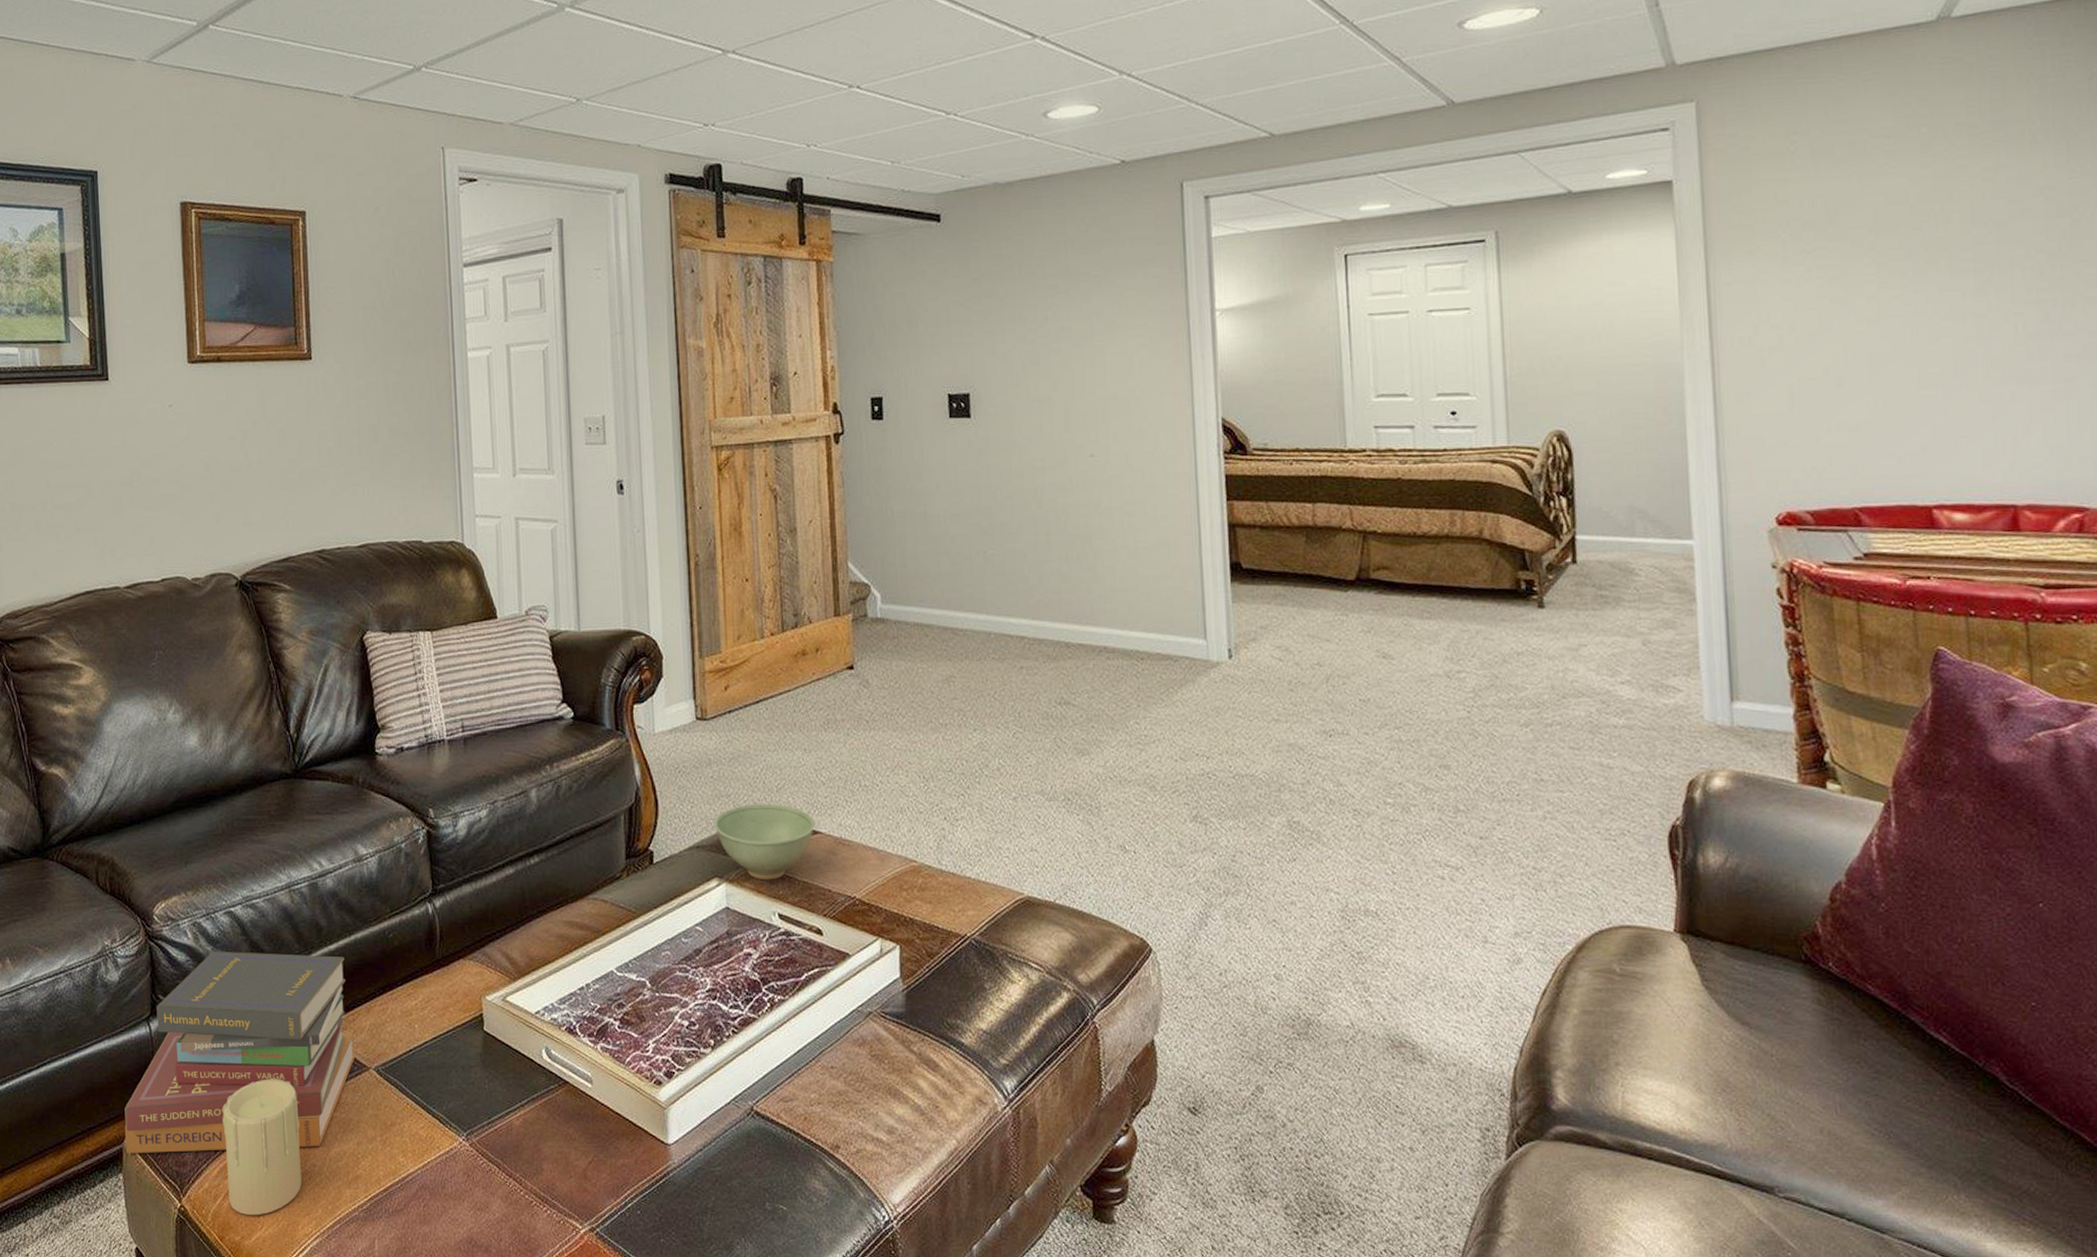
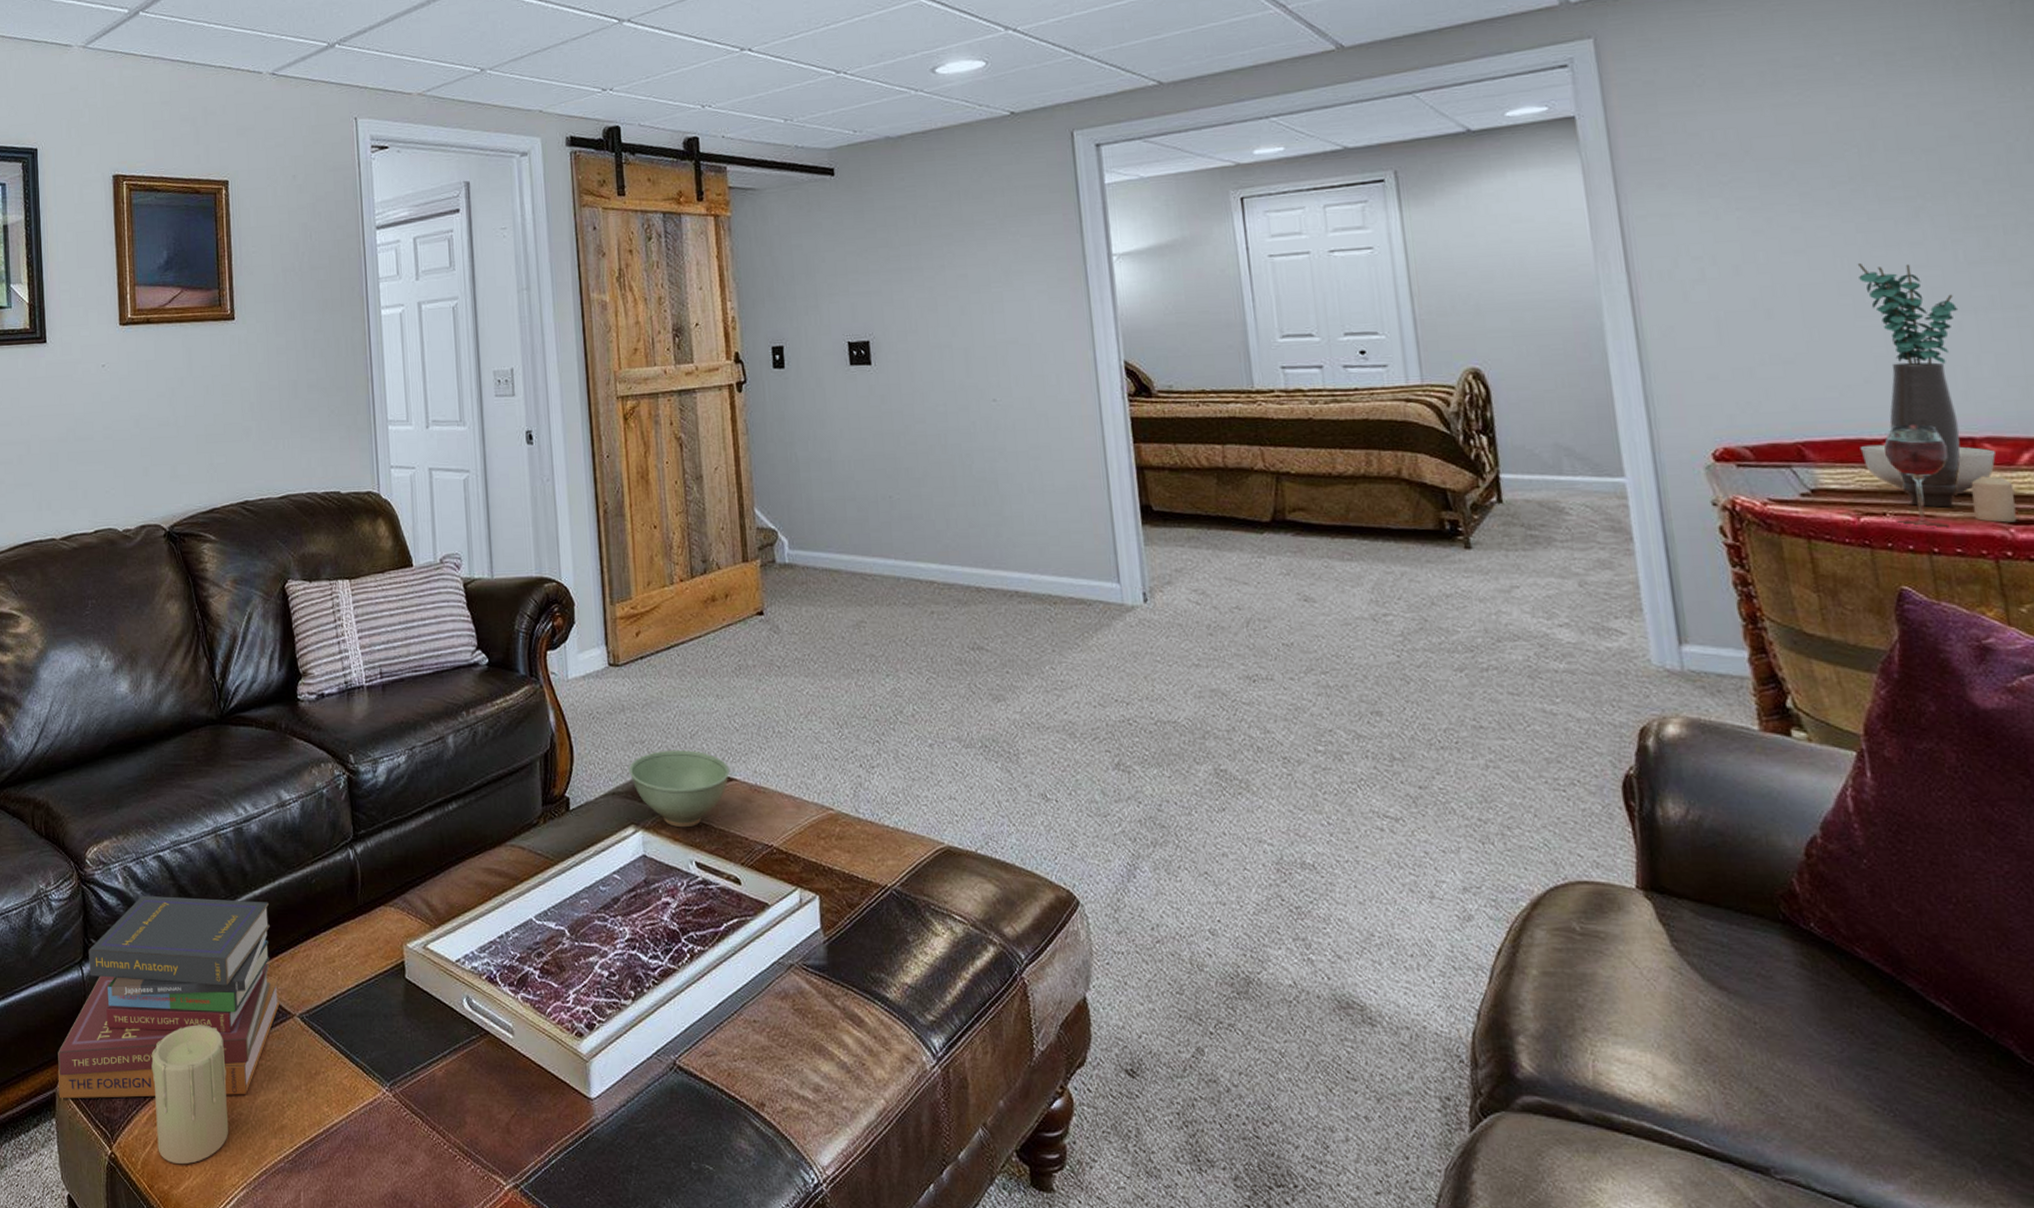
bowl: none [1912,510,2034,559] -> present [1860,444,1996,494]
vase: none [1925,333,2014,572] -> present [1857,262,1961,508]
wineglass: none [1934,491,1991,592] -> present [1884,424,1950,529]
candle: none [2009,541,2048,587] -> present [1970,475,2017,523]

